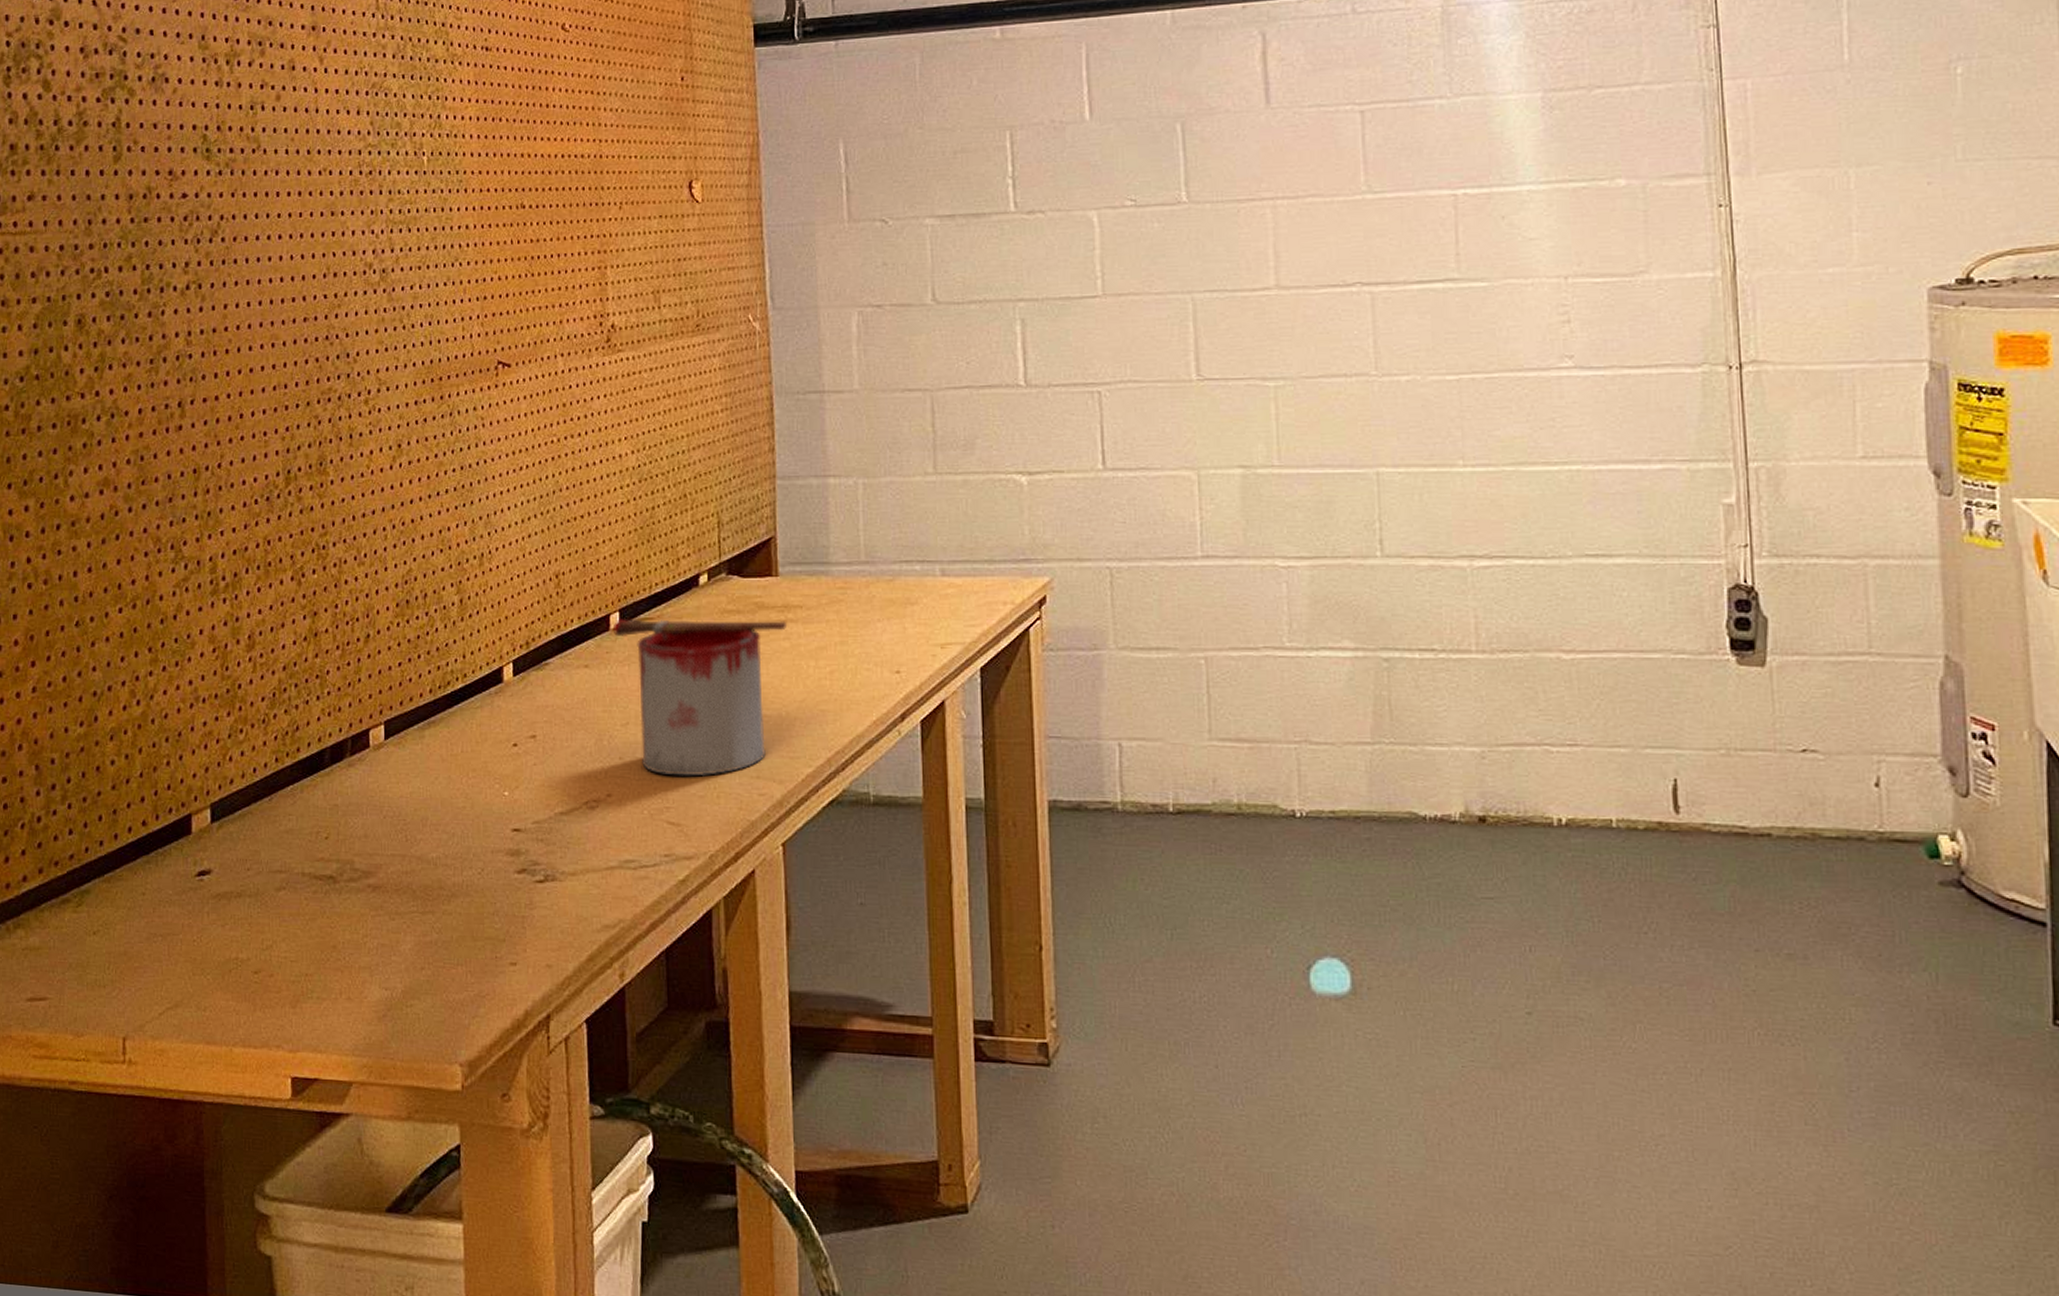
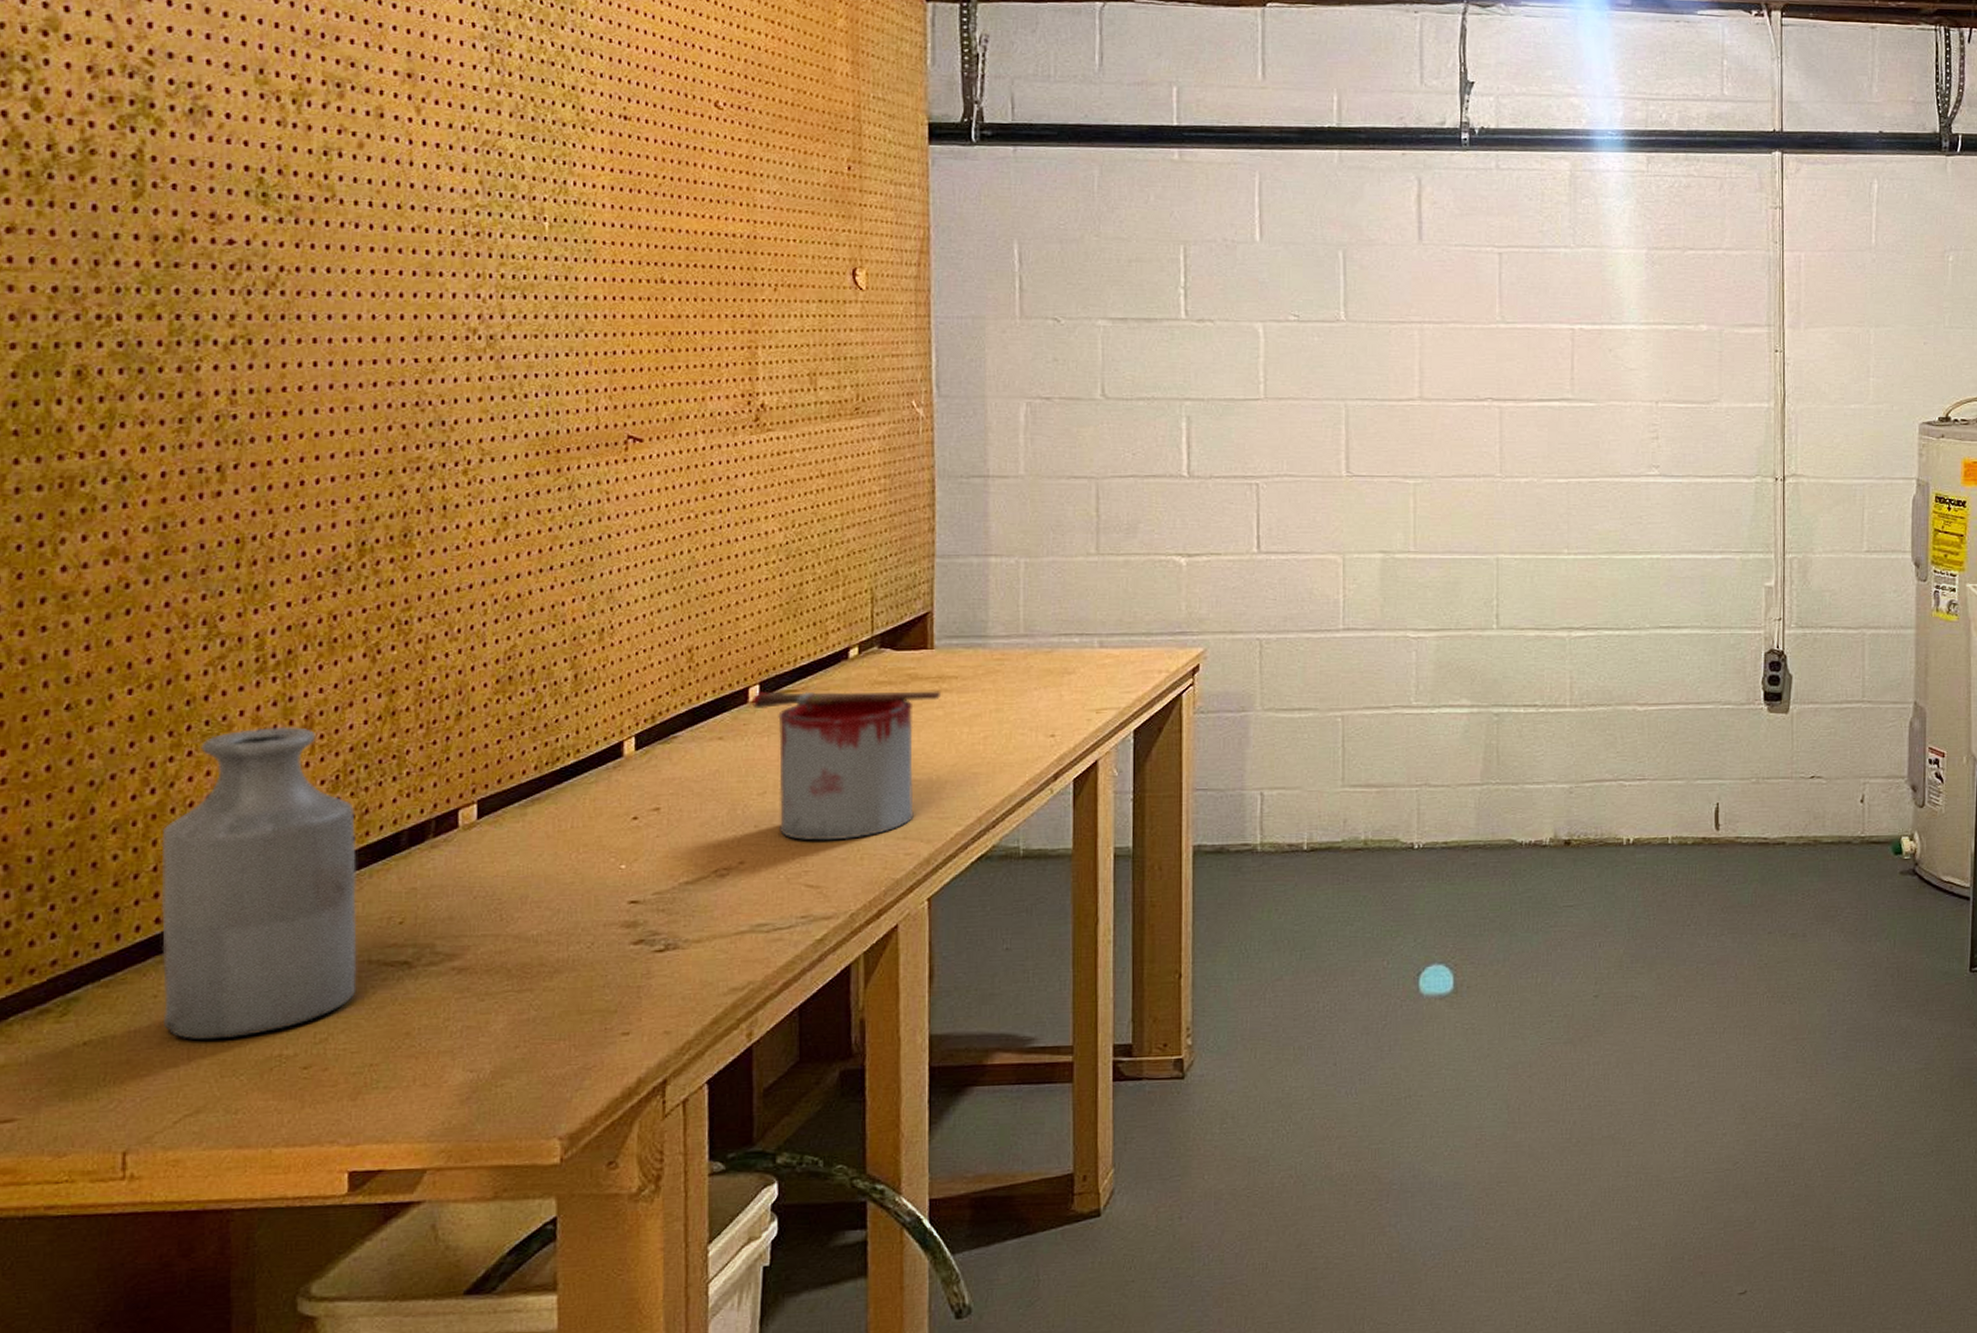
bottle: none [145,644,294,939] -> present [161,726,357,1040]

